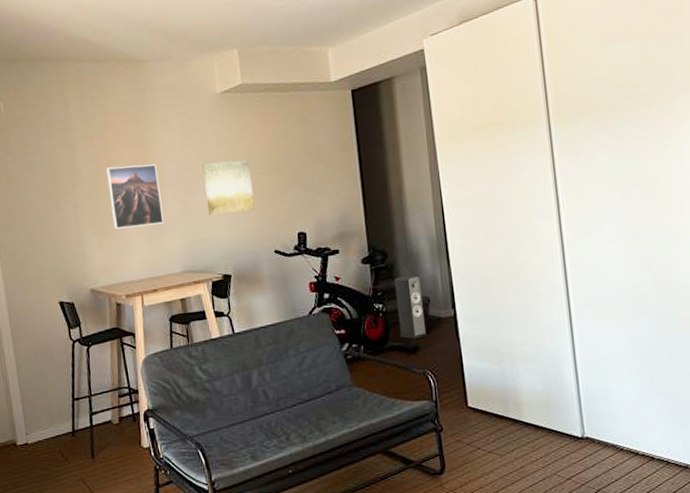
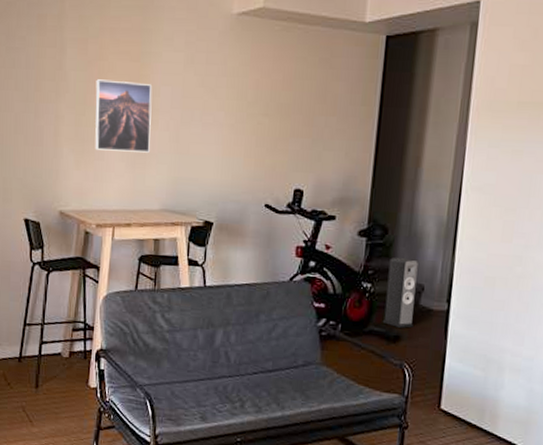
wall art: present [202,160,255,216] -> none [200,92,256,156]

